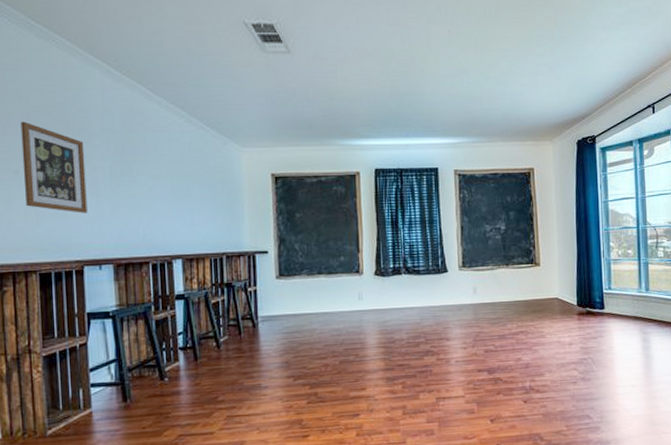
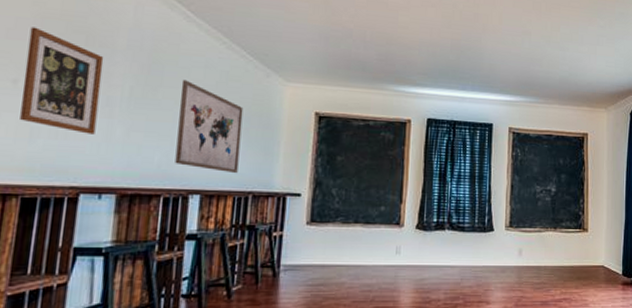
wall art: none [151,155,211,238] -> present [175,79,244,174]

